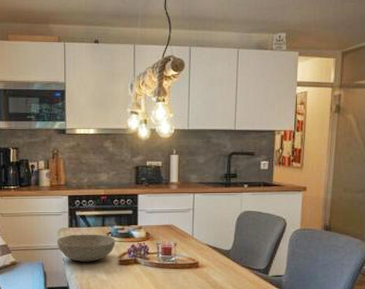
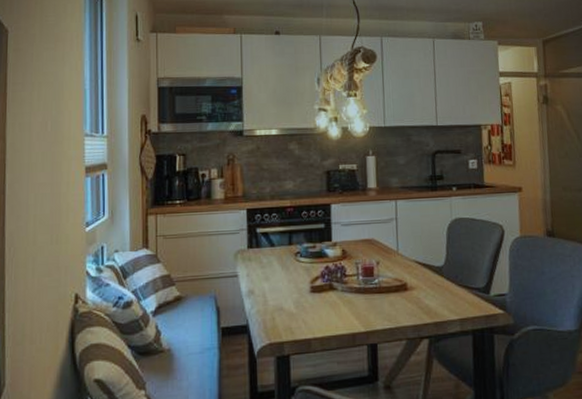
bowl: present [56,234,116,262] -> none [232,255,306,292]

